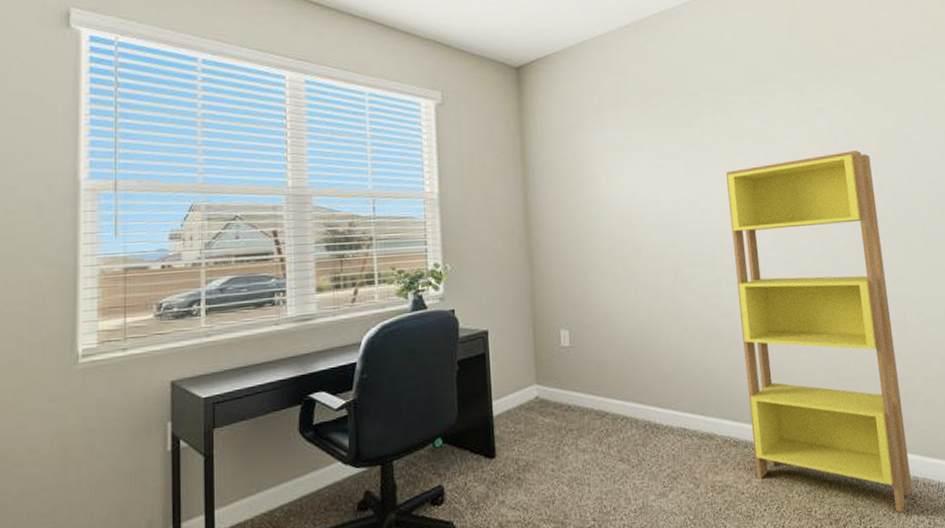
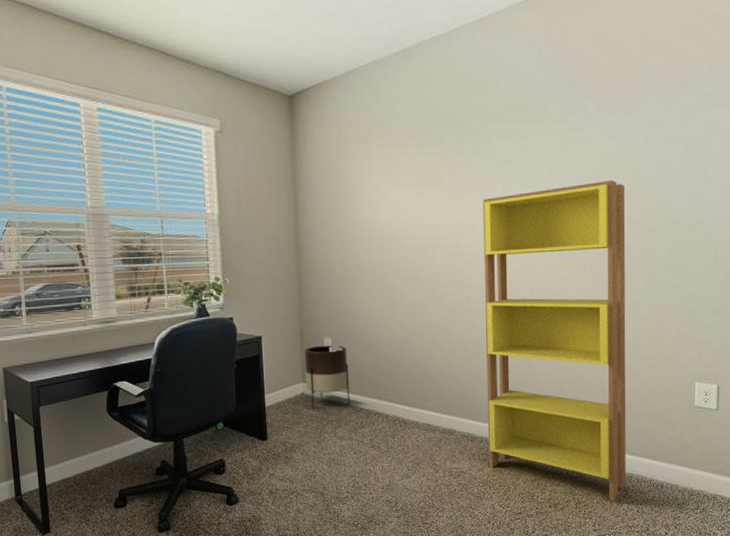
planter: none [538,338,593,418] -> present [304,345,350,410]

